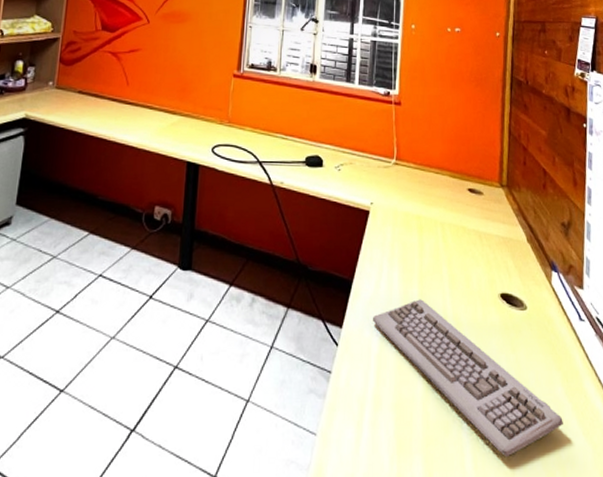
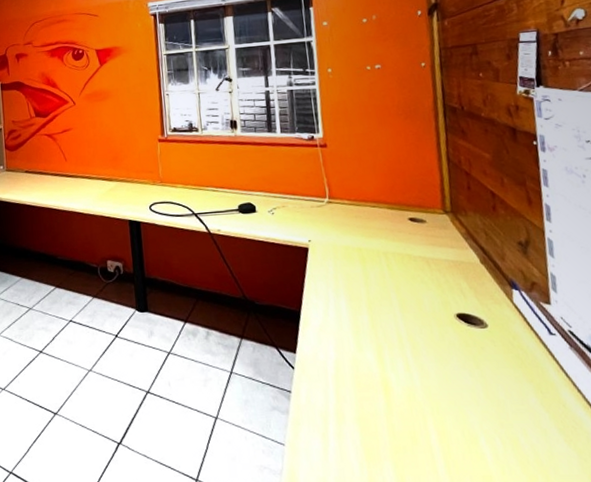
keyboard: present [373,299,563,458] -> none [325,324,542,463]

